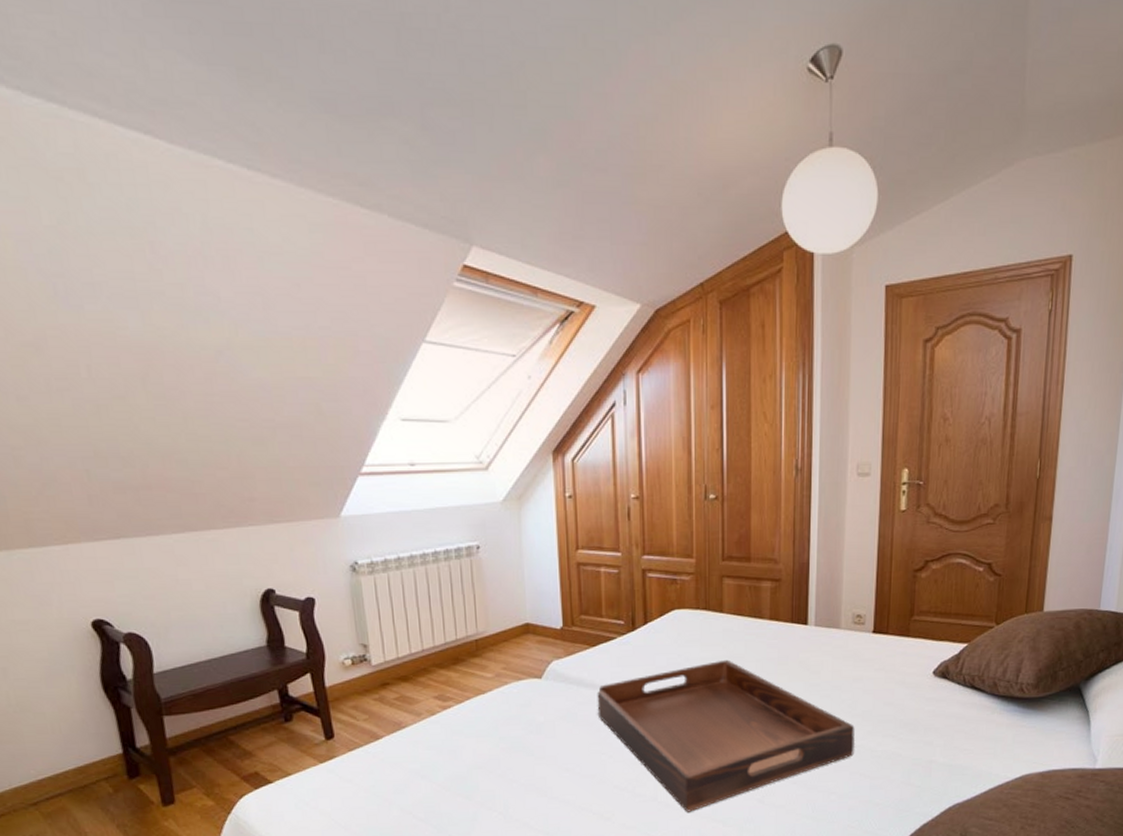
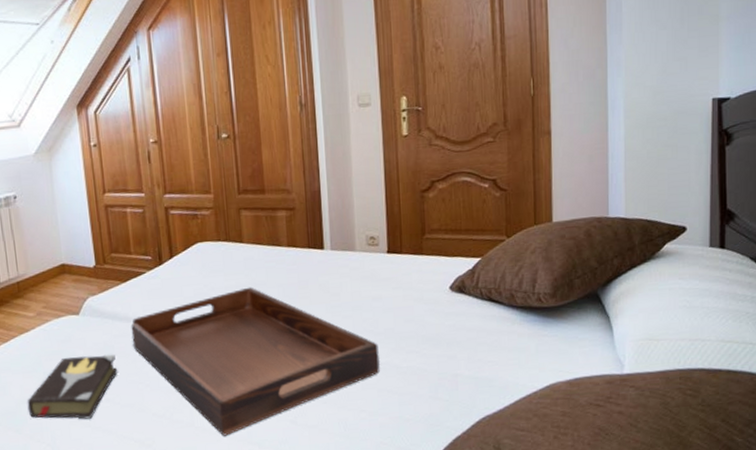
hardback book: none [479,721,580,789] -> present [27,354,118,420]

